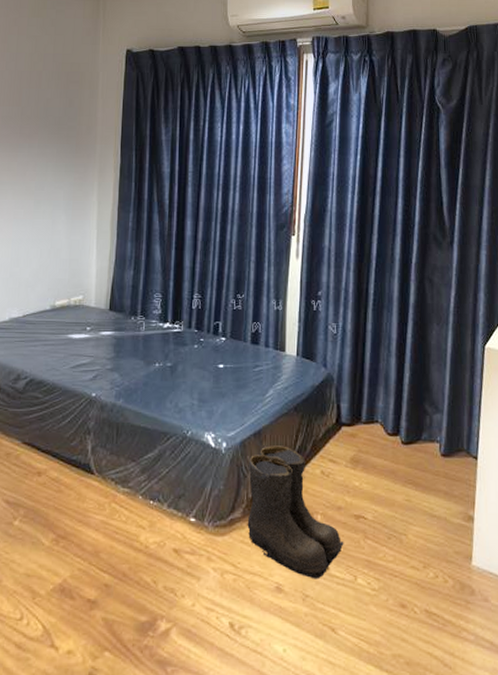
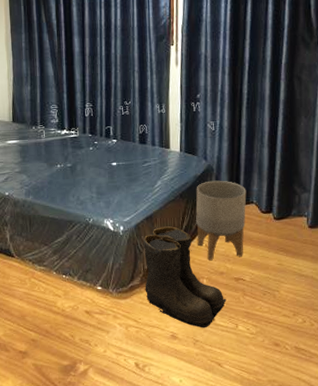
planter: none [312,392,371,492] -> present [196,180,247,261]

